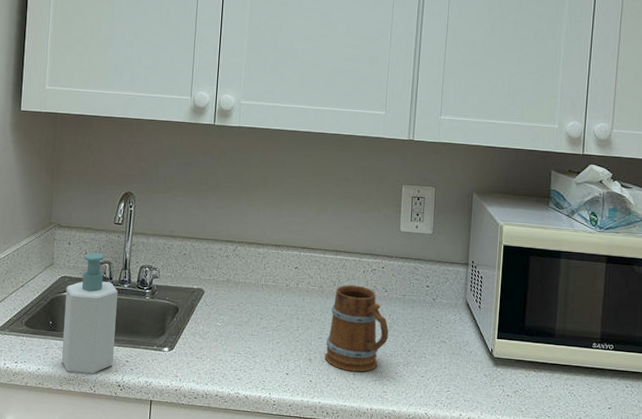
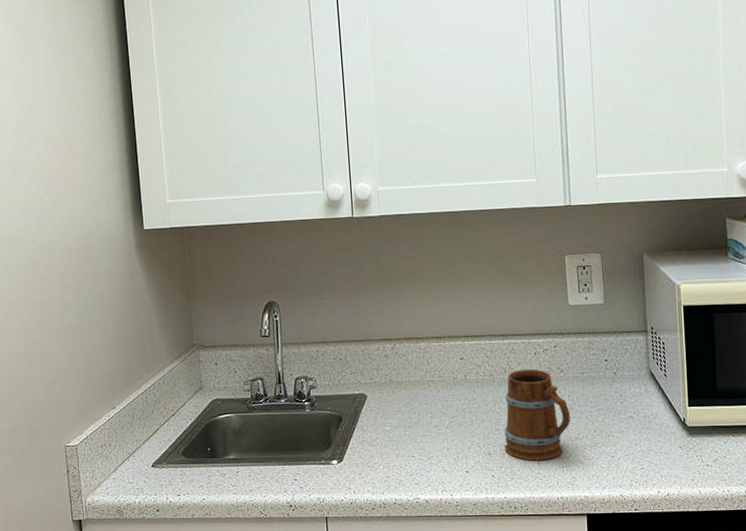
soap bottle: present [61,252,118,375] -> none [219,369,281,499]

